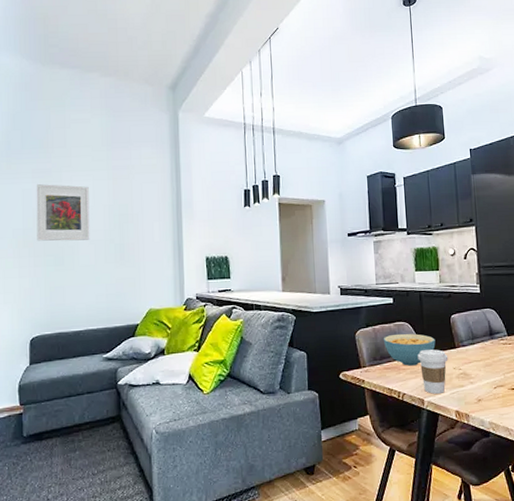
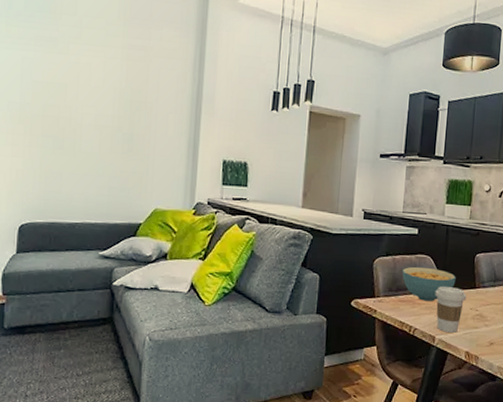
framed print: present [36,184,90,241] -> none [35,54,99,125]

